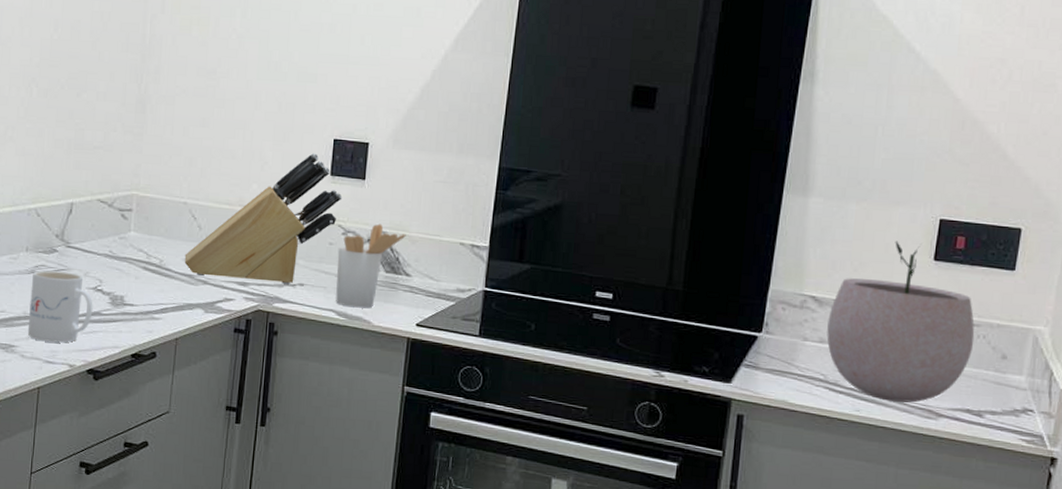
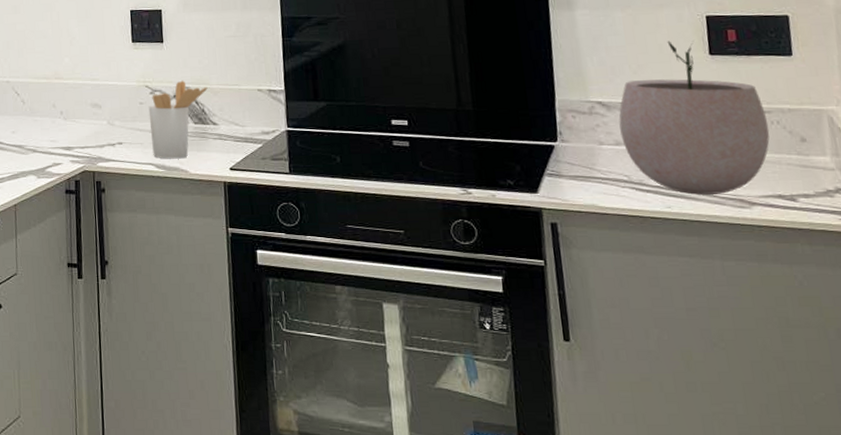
knife block: present [184,153,343,284] -> none [13,25,146,145]

